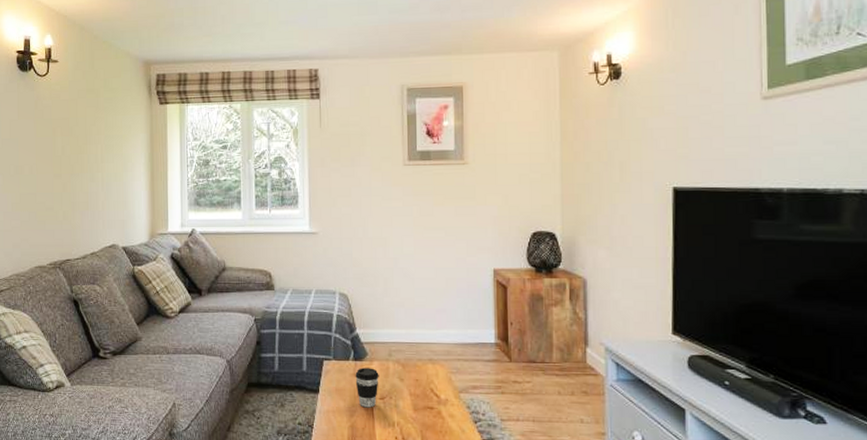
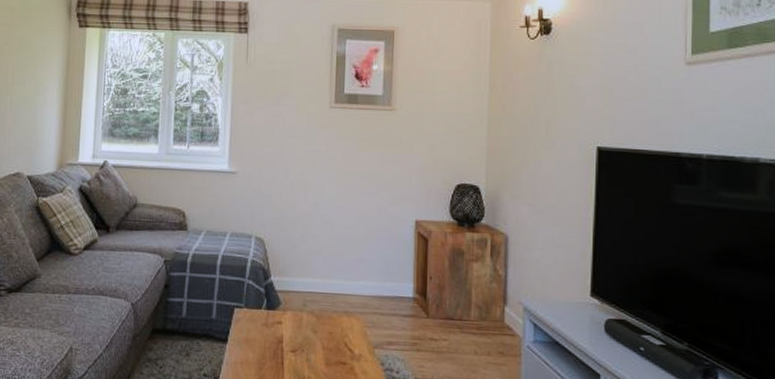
coffee cup: present [355,368,379,408] -> none [266,317,292,361]

